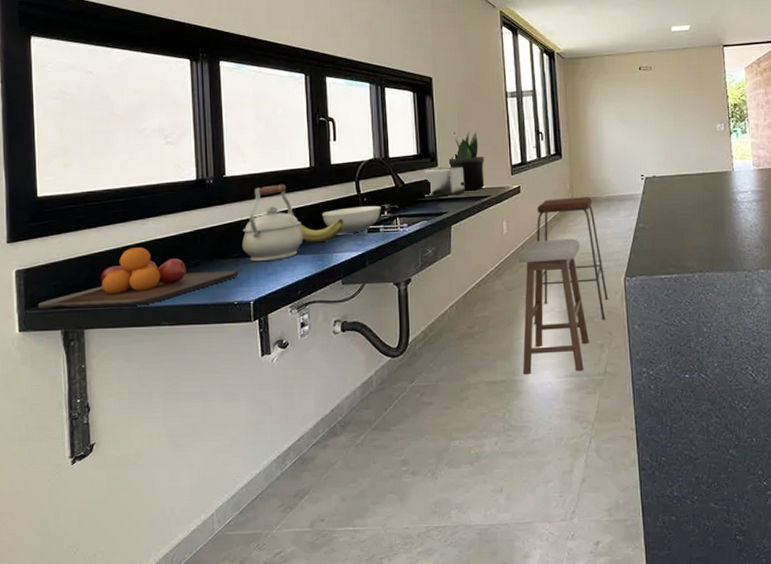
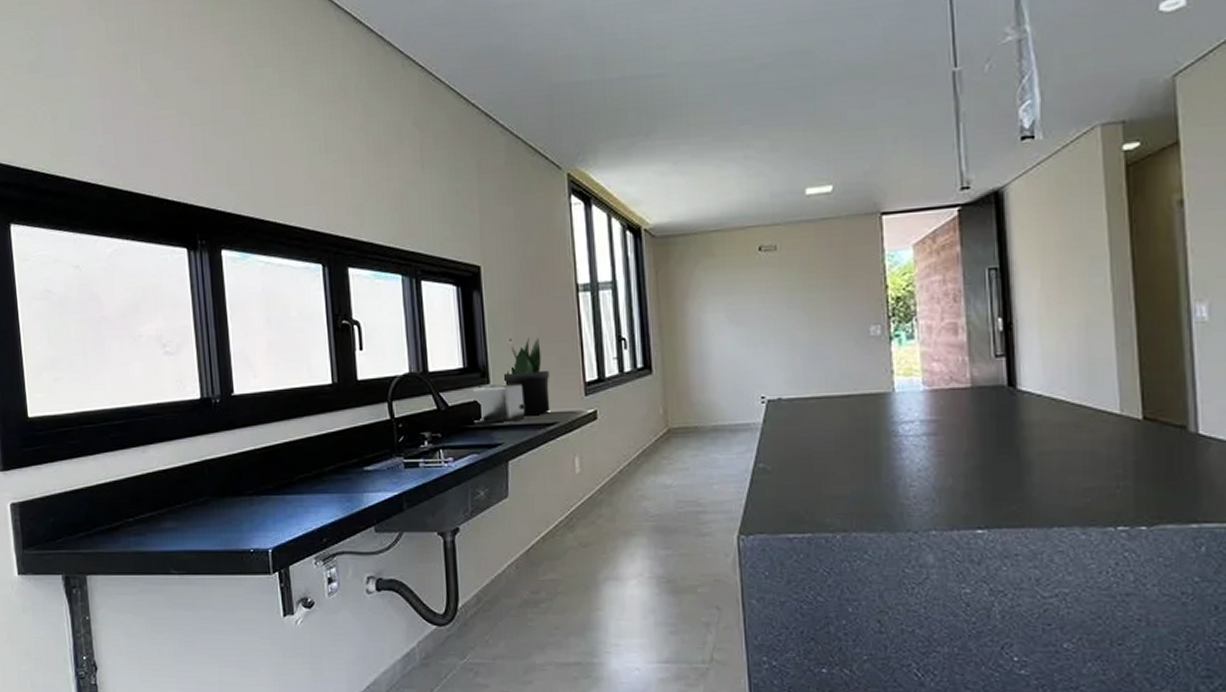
chopping board: present [37,247,239,310] -> none [35,480,254,551]
kettle: present [241,184,304,262] -> none [255,404,328,502]
fruit: present [292,212,343,243] -> none [312,440,375,480]
bowl: present [321,205,382,234] -> none [347,433,421,468]
bar stool: present [518,238,589,374] -> none [595,481,690,656]
bar stool: present [533,197,609,325] -> none [615,426,716,594]

